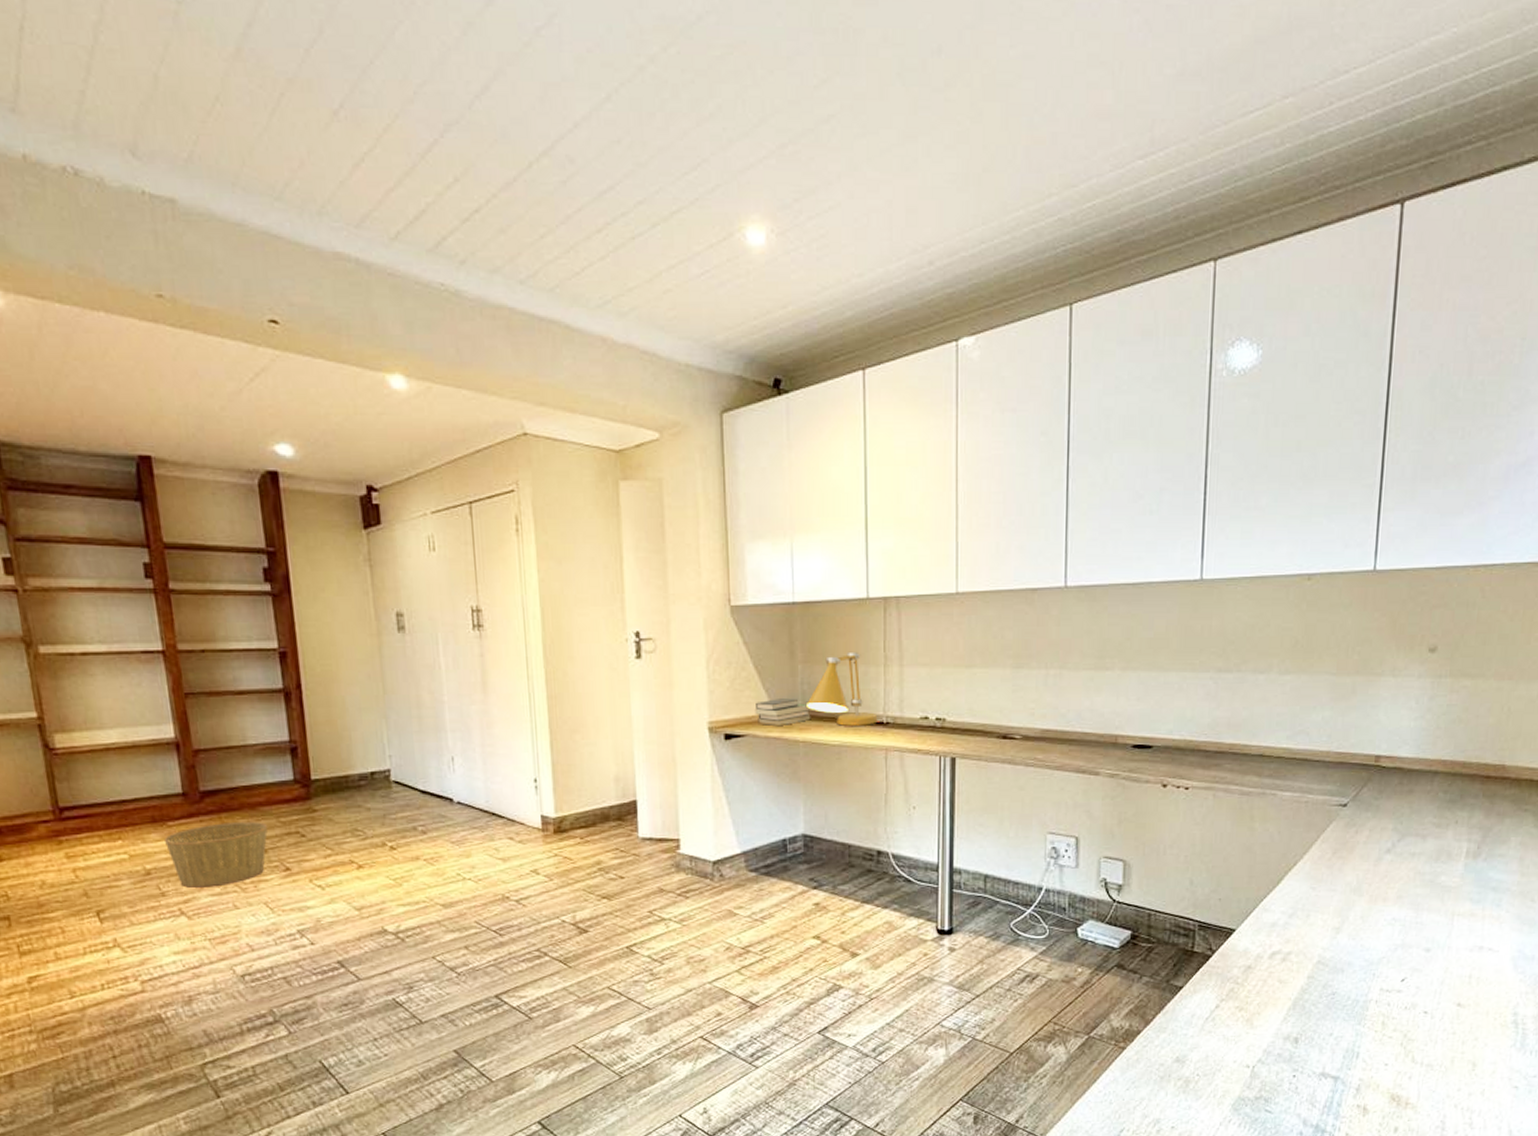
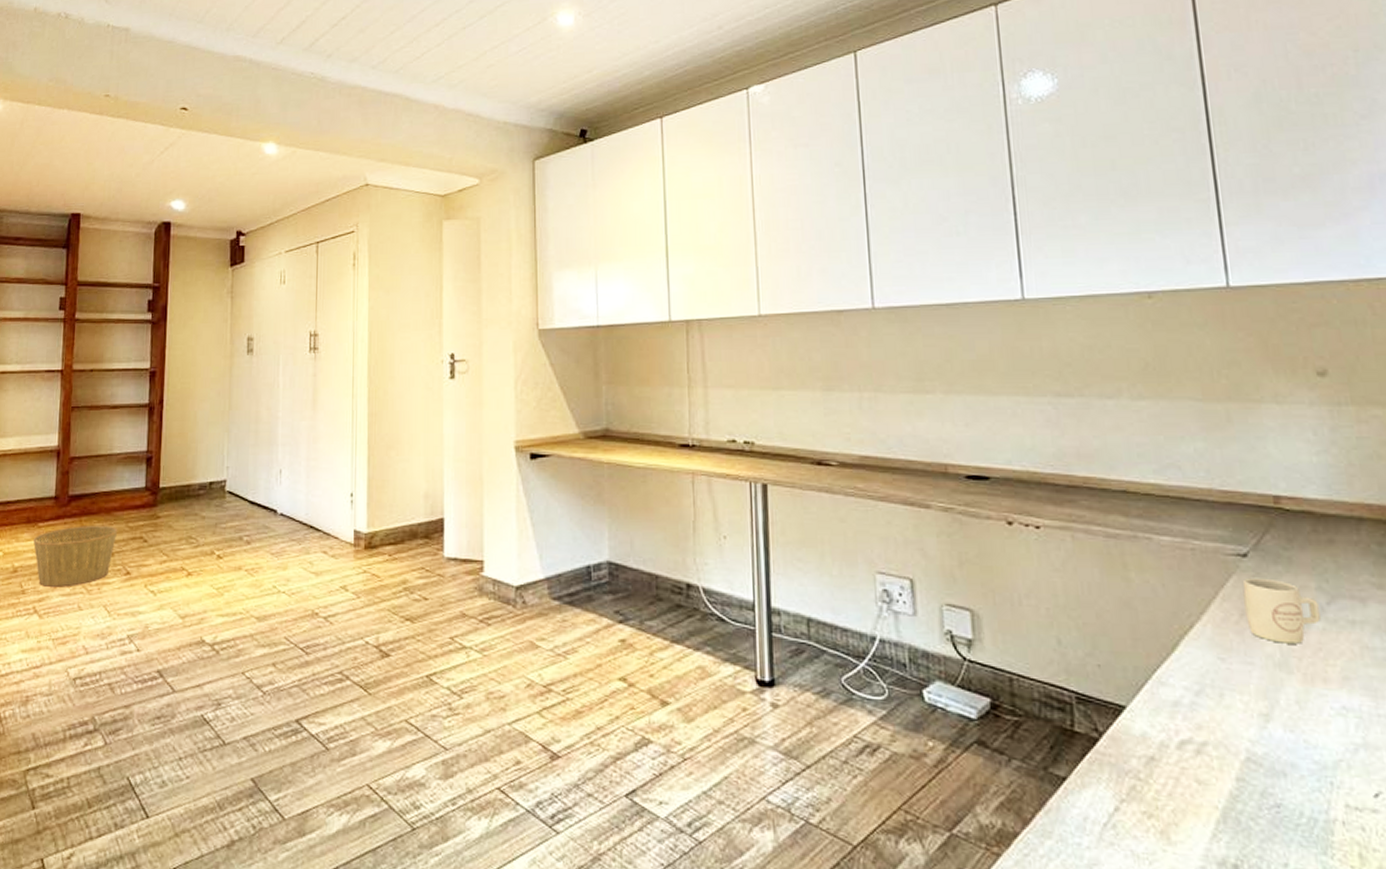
books: present [754,698,811,727] -> none [560,419,616,447]
table lamp: present [805,651,878,727] -> none [609,373,683,449]
mug: none [1337,823,1392,873] -> present [1242,577,1321,644]

